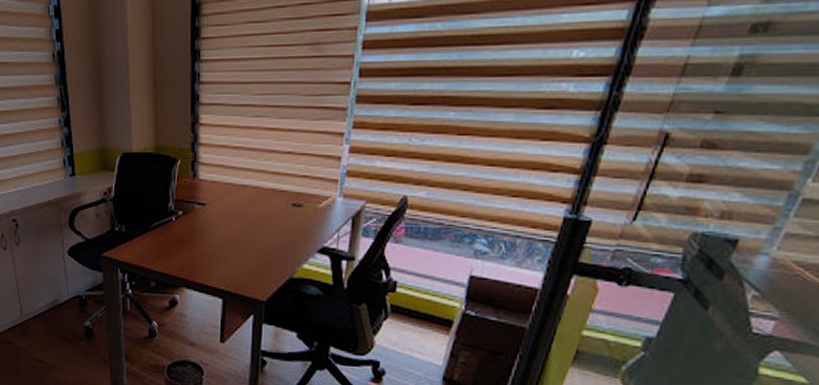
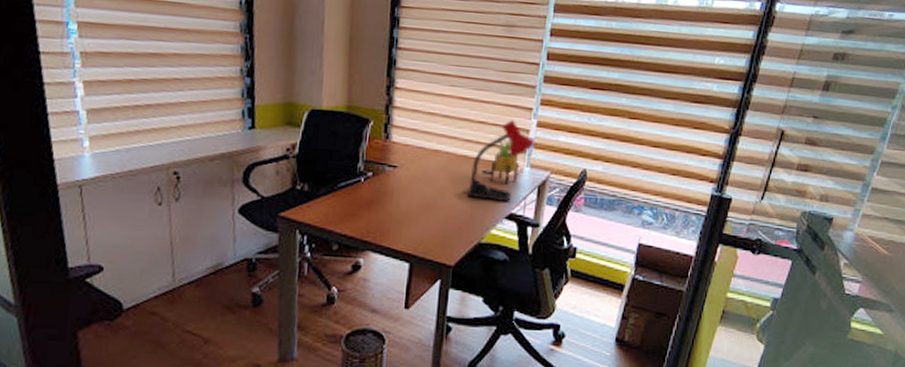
desk lamp: none [276,148,348,235] -> present [466,120,535,202]
potted plant: none [299,165,331,217] -> present [489,135,520,185]

